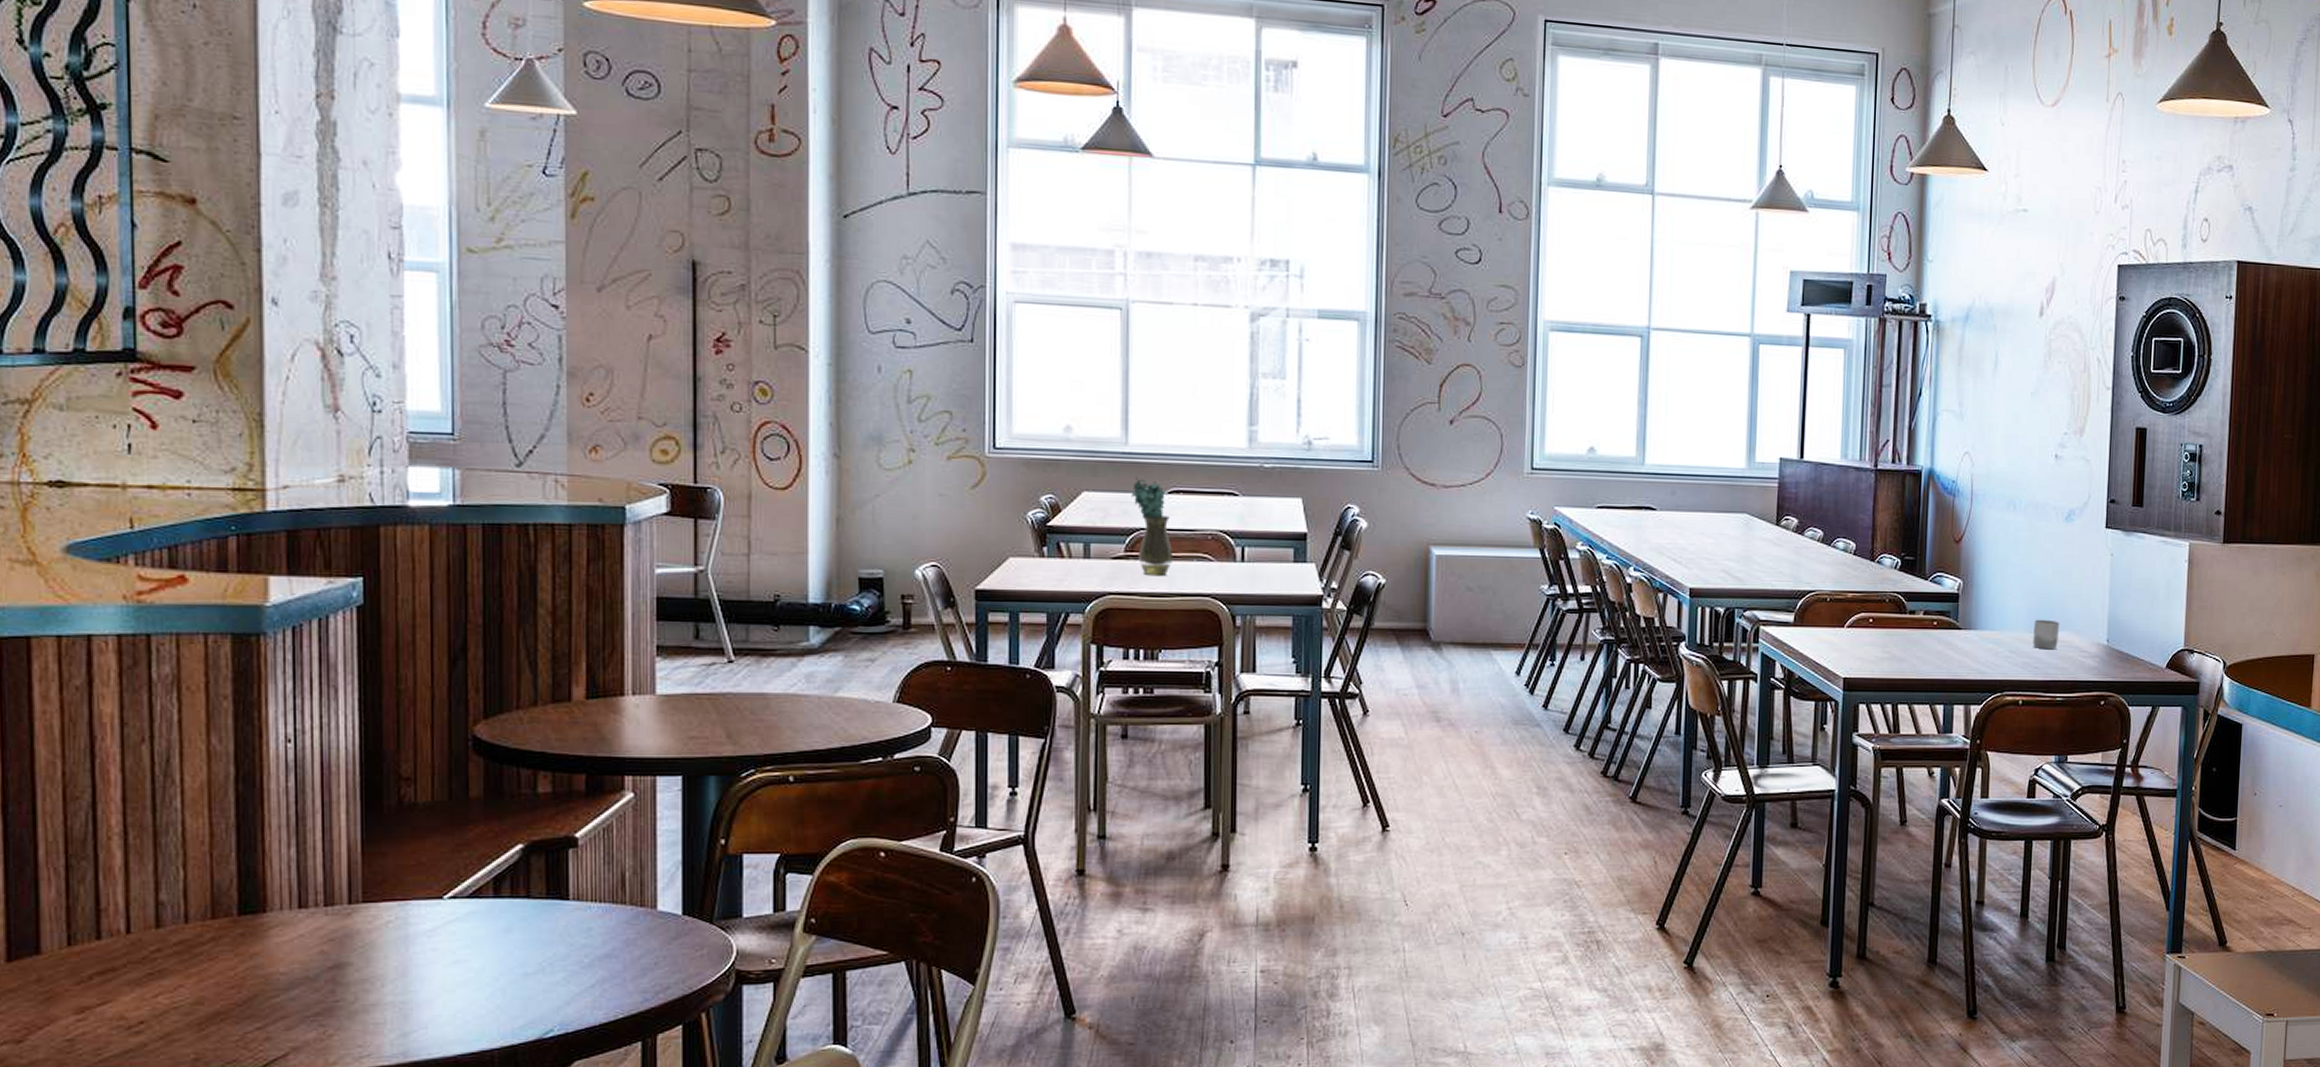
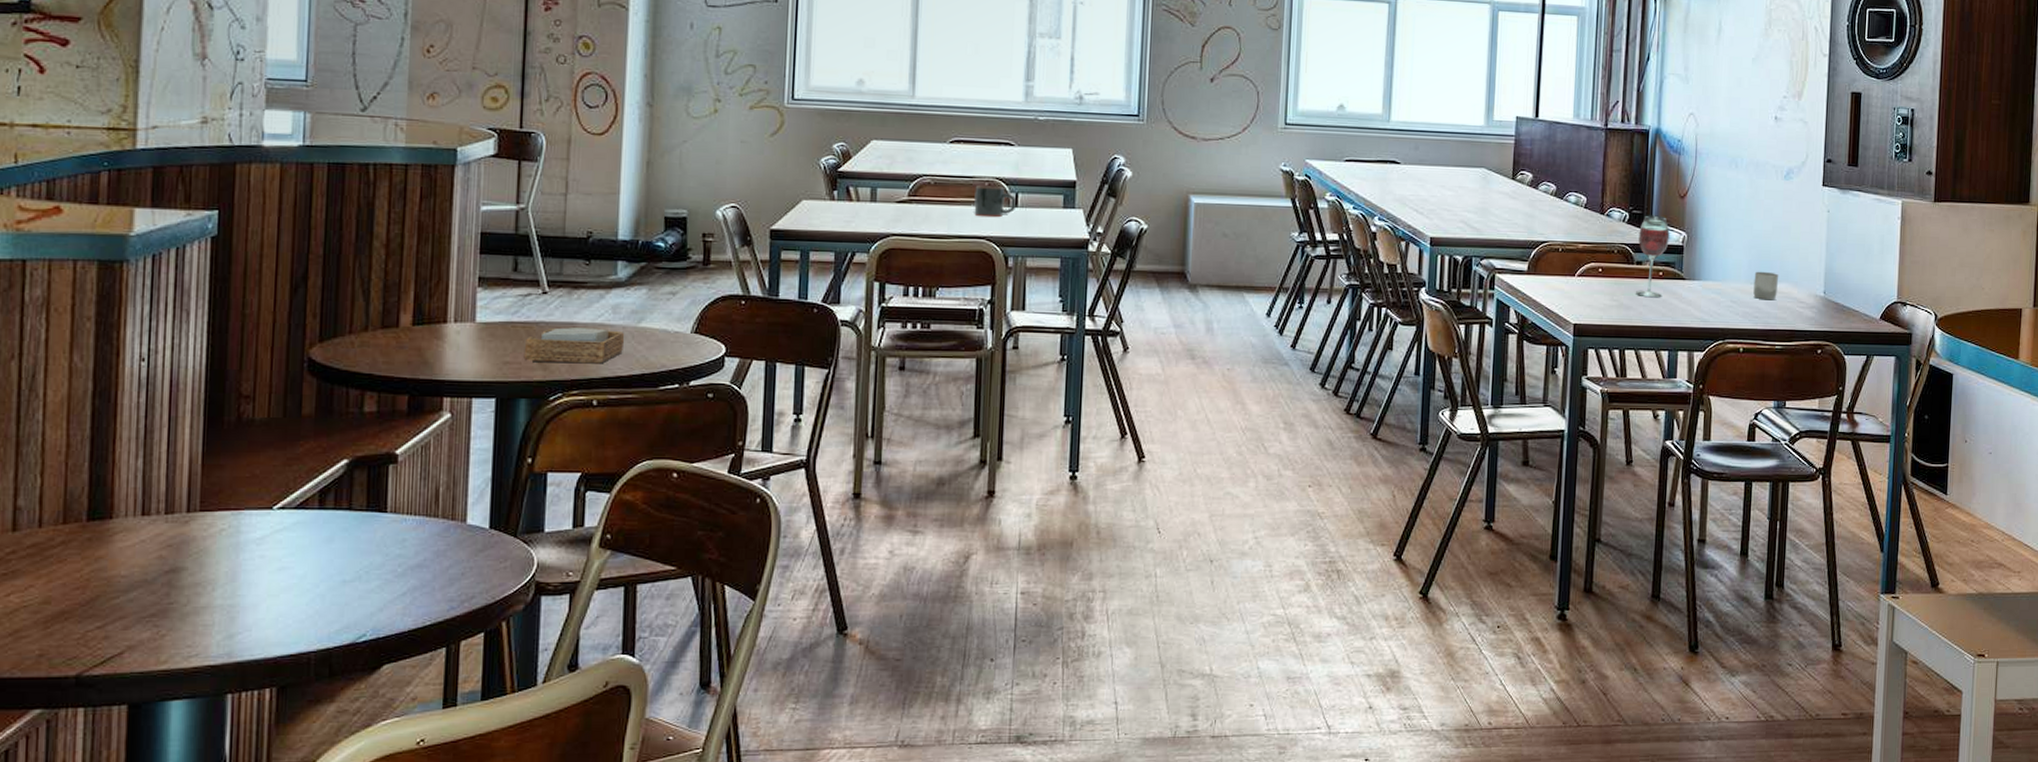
napkin holder: none [710,699,821,737] -> present [523,327,625,364]
vase: present [1131,476,1174,575] -> none [915,126,953,219]
mug: none [1197,539,1242,574] -> present [974,185,1016,218]
wineglass: none [1909,562,1944,649] -> present [1636,216,1670,298]

